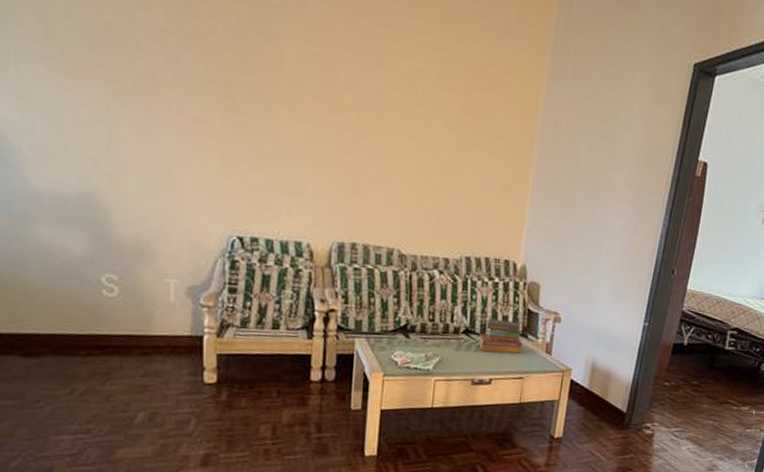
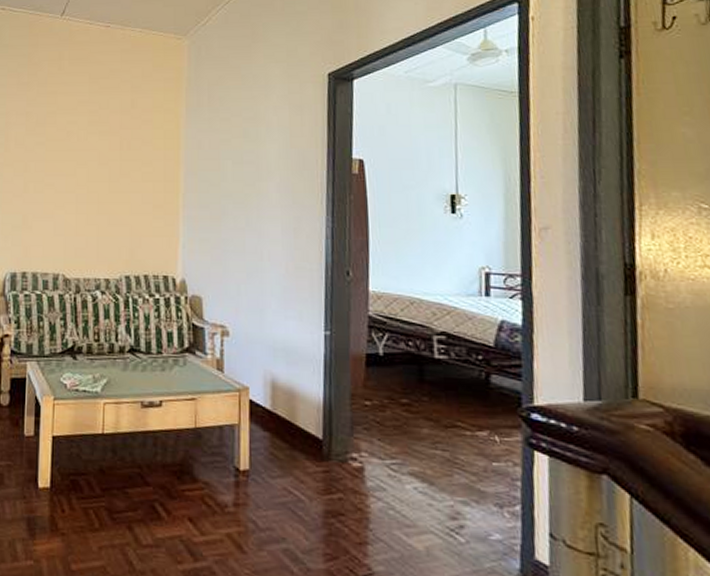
books: present [478,319,523,354] -> none [144,336,191,372]

